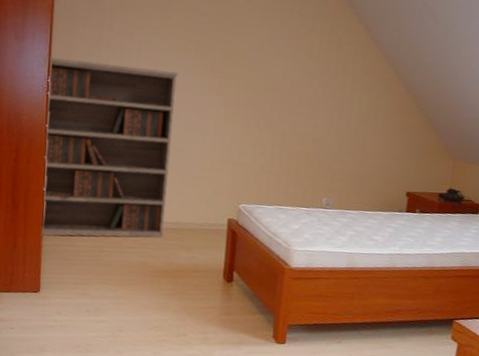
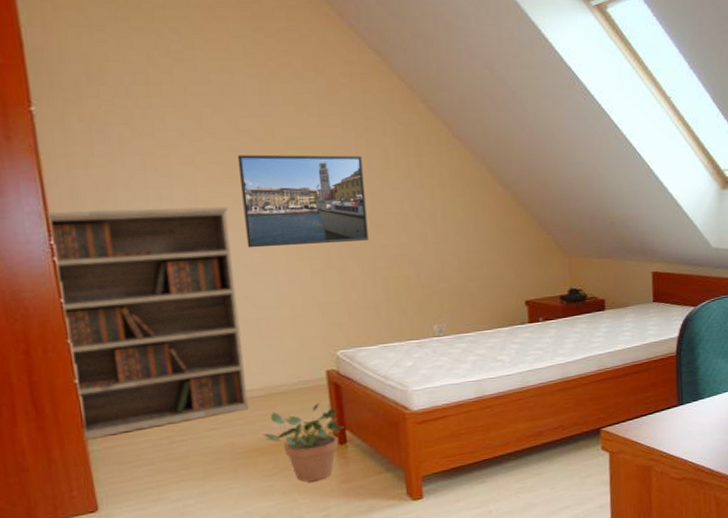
potted plant: none [168,243,233,309] -> present [262,403,344,483]
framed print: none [187,33,291,117] -> present [237,154,369,248]

